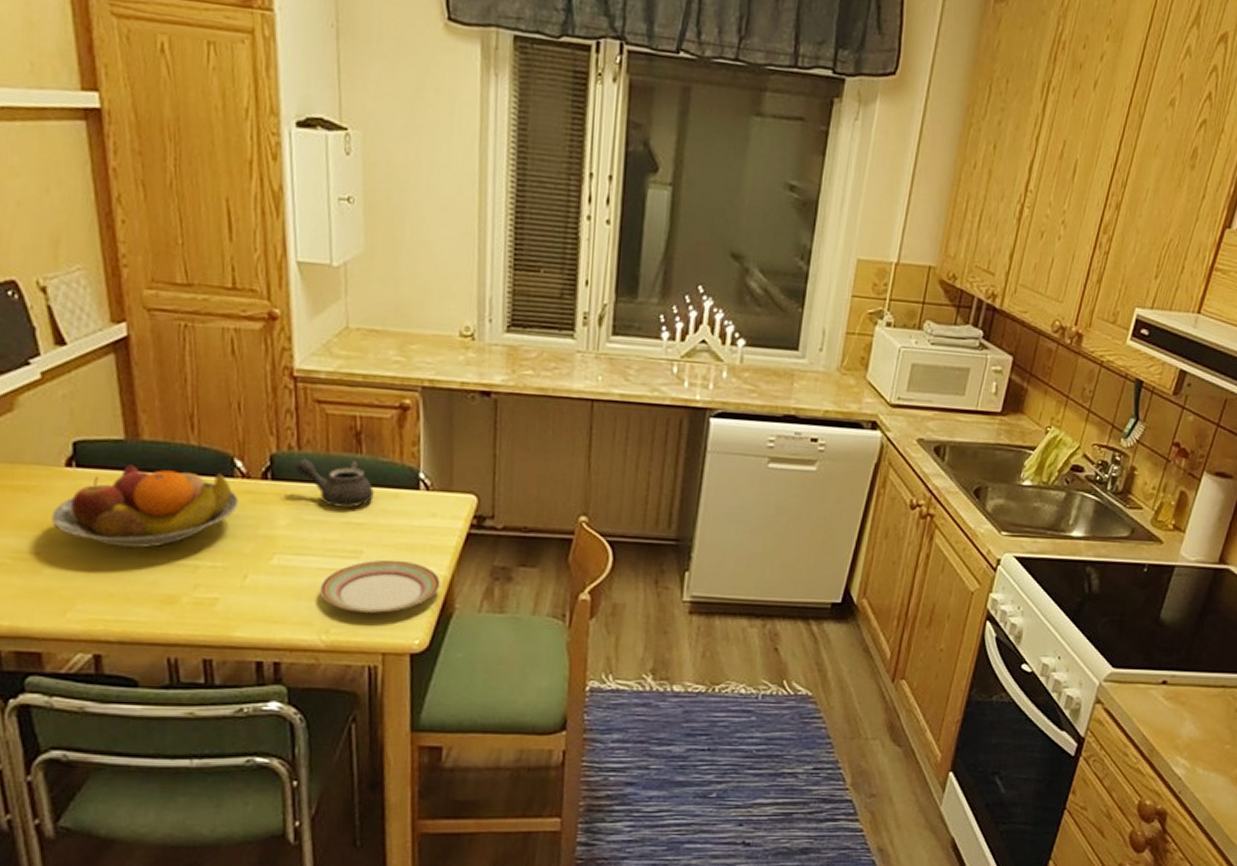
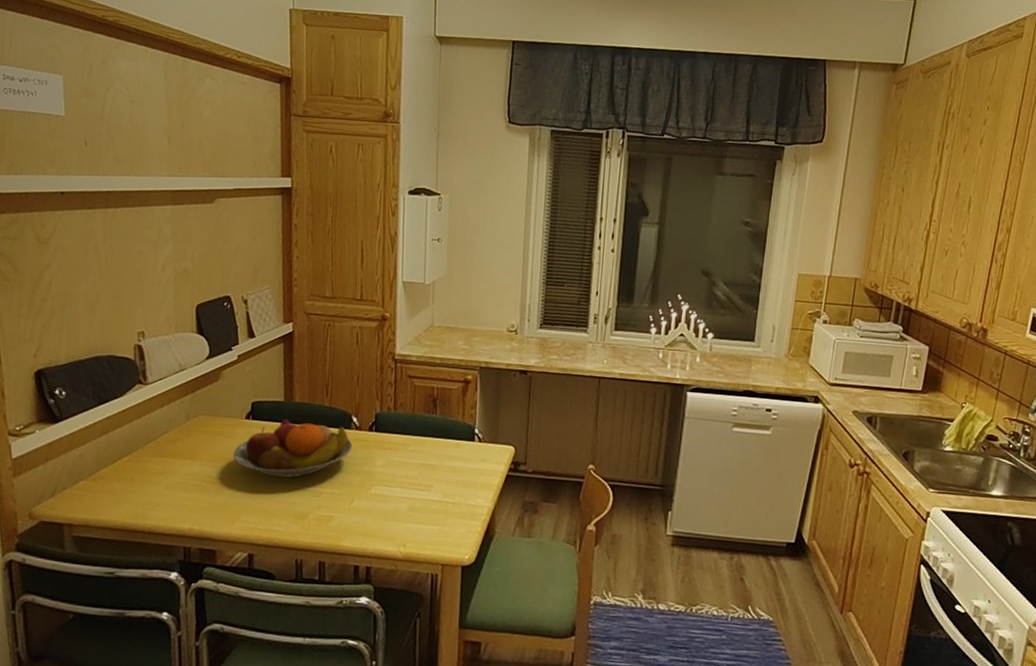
teapot: present [295,458,374,508] -> none [391,416,443,453]
plate: present [320,559,440,613] -> none [401,492,486,533]

